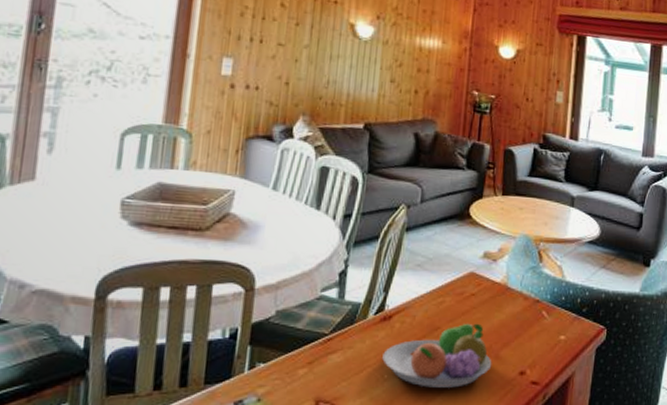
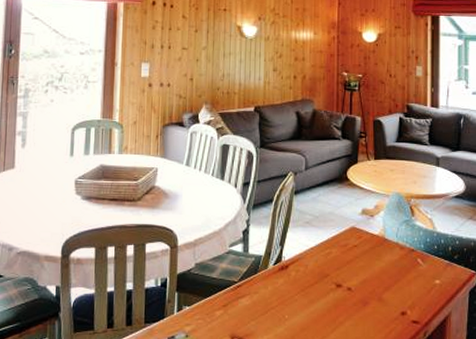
fruit bowl: present [382,323,492,388] -> none [283,270,376,326]

